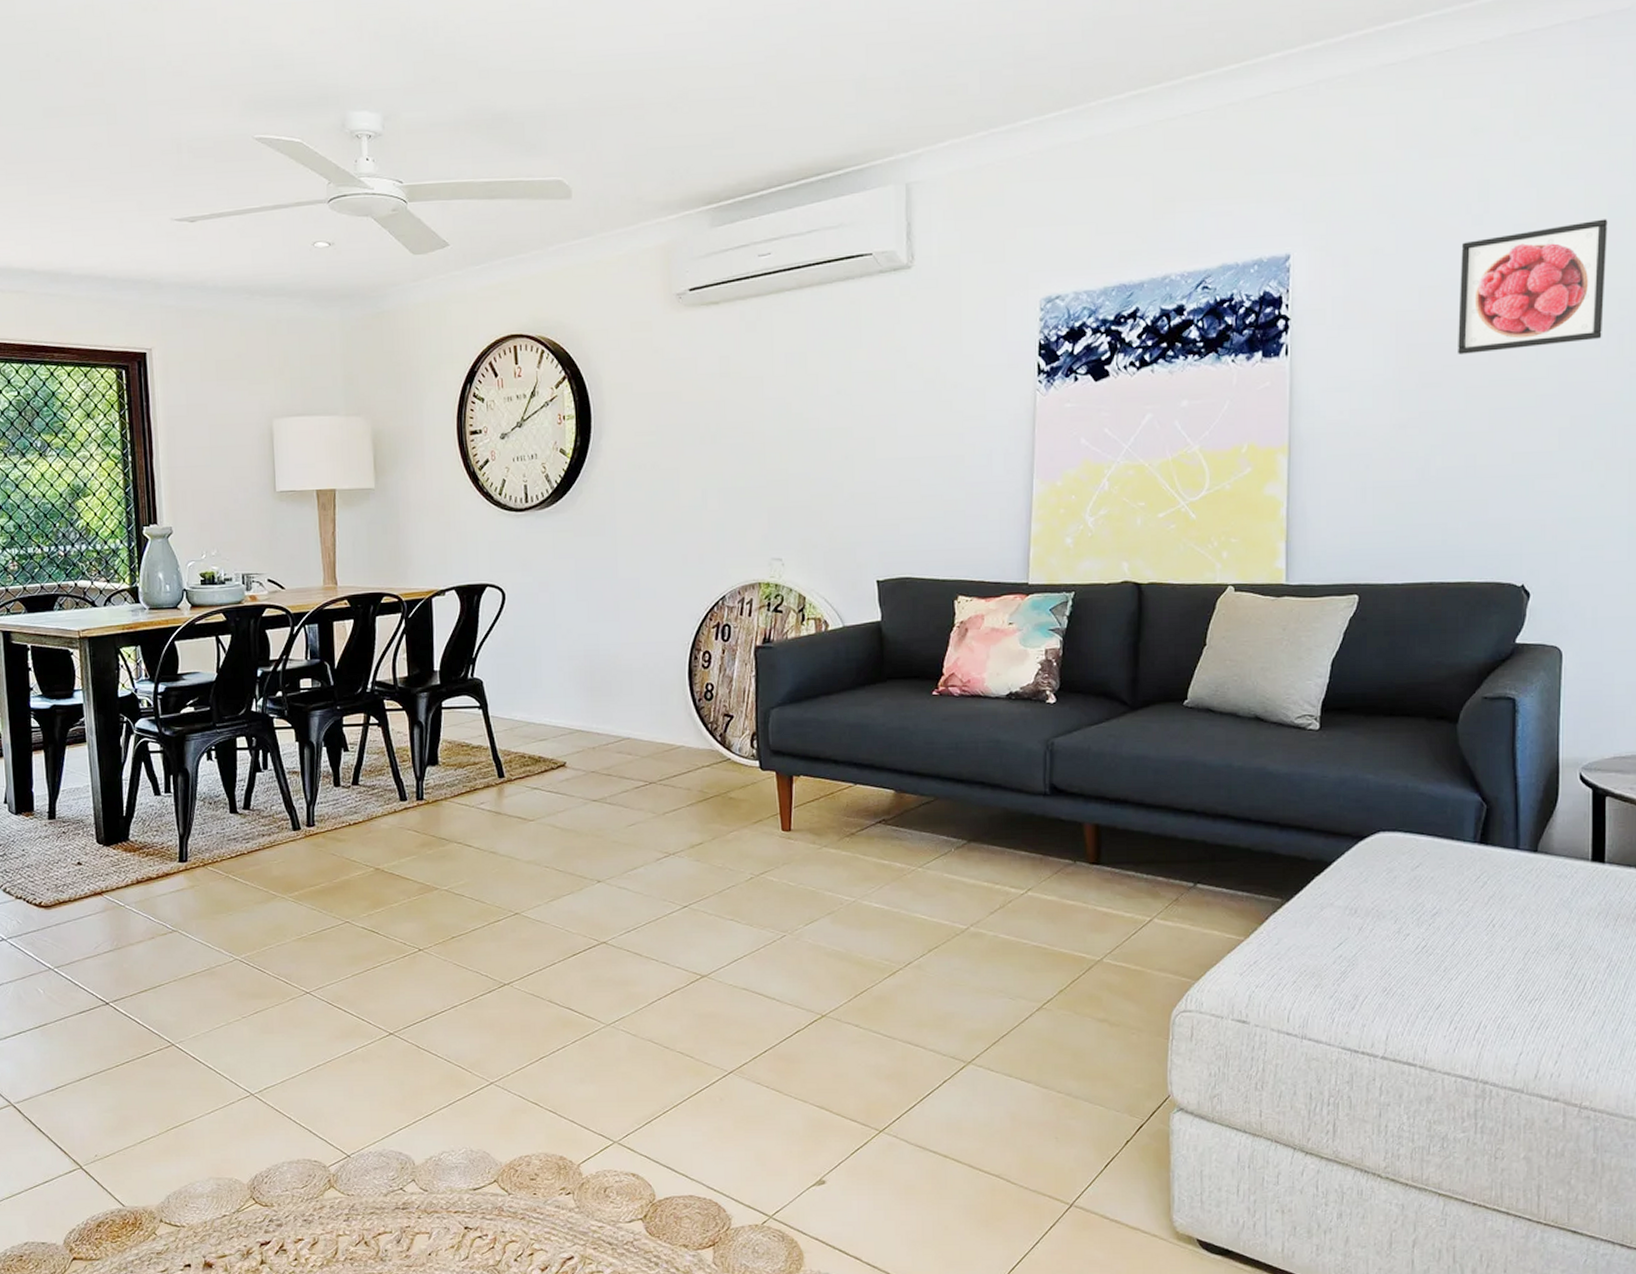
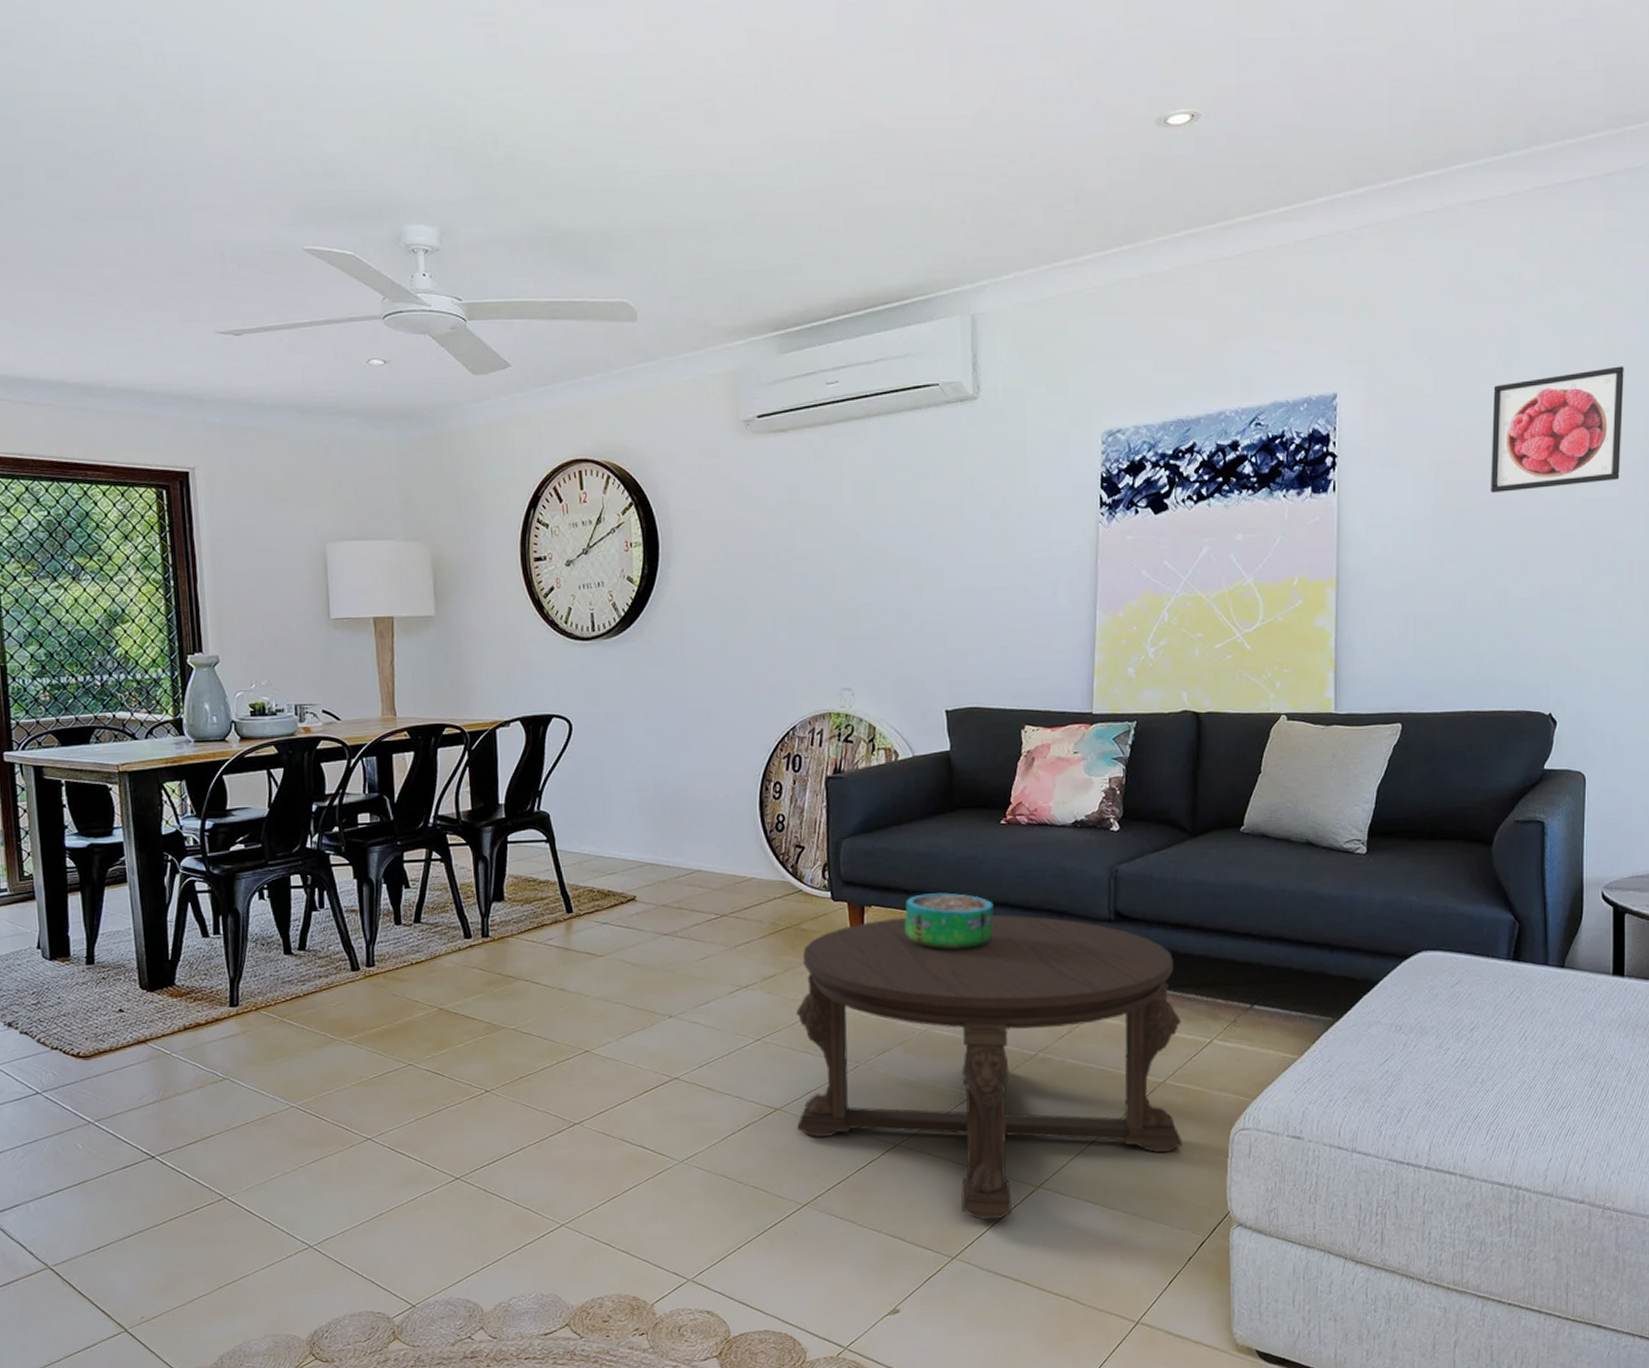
coffee table: none [723,786,1121,1095] -> present [795,914,1183,1221]
decorative bowl: none [834,763,925,822] -> present [905,893,994,951]

